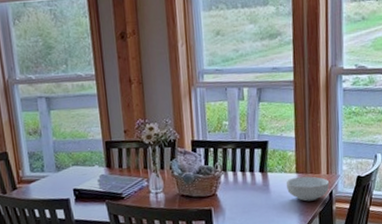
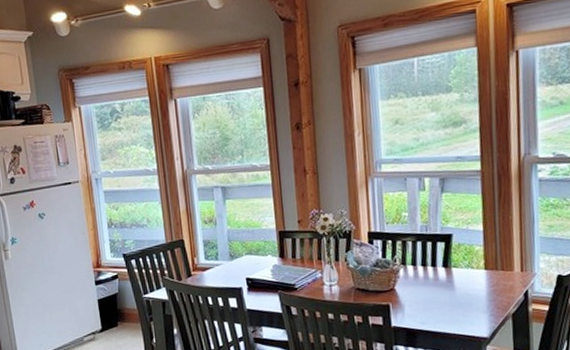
cereal bowl: present [287,176,330,202] -> none [474,273,525,301]

